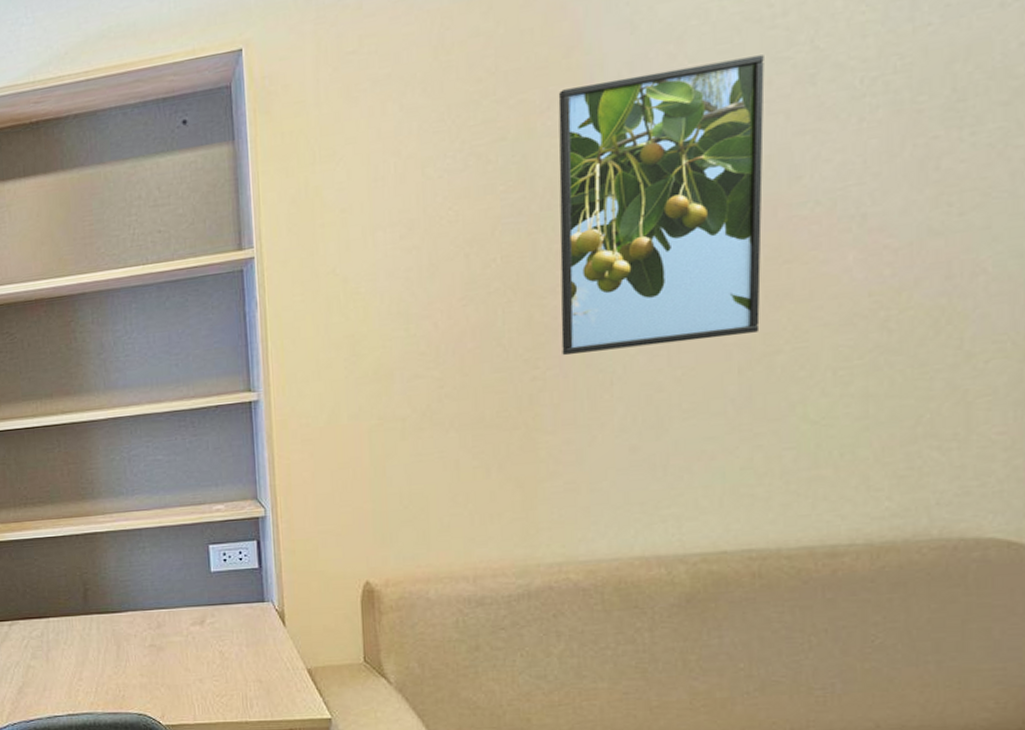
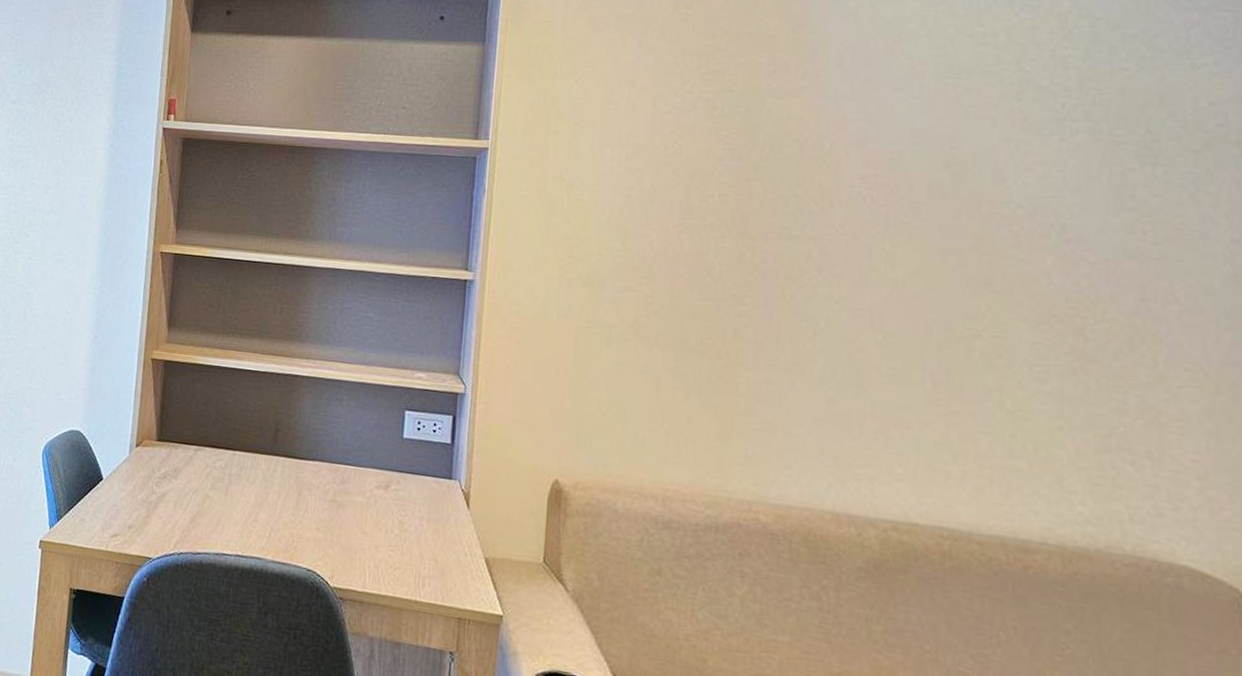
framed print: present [558,55,765,356] -> none [769,59,974,314]

